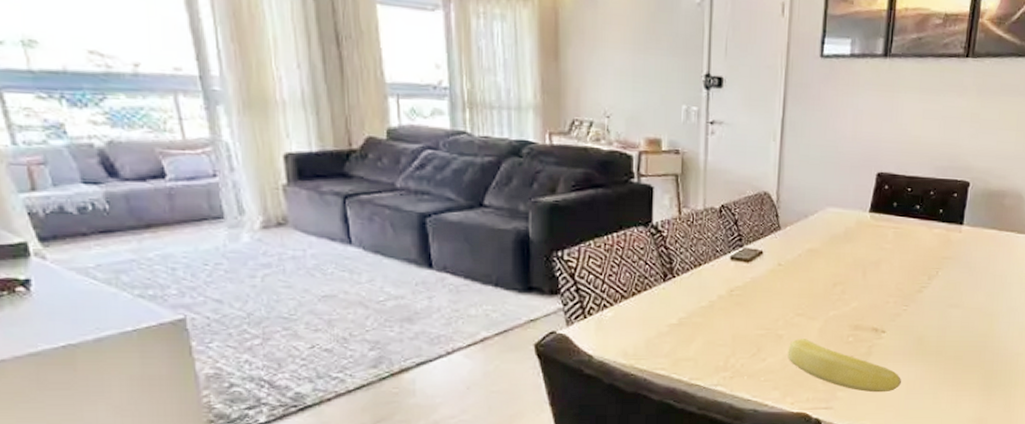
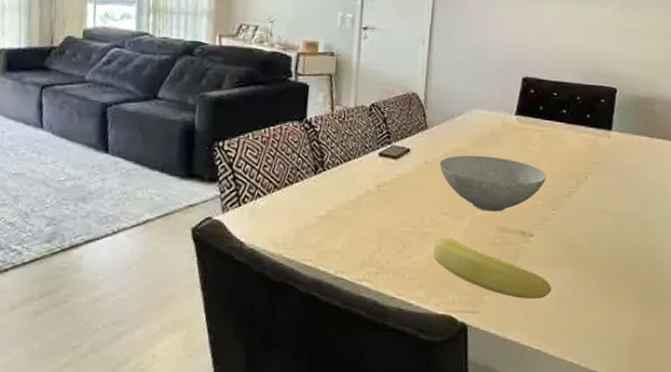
bowl: none [793,255,899,311] -> present [439,155,547,212]

